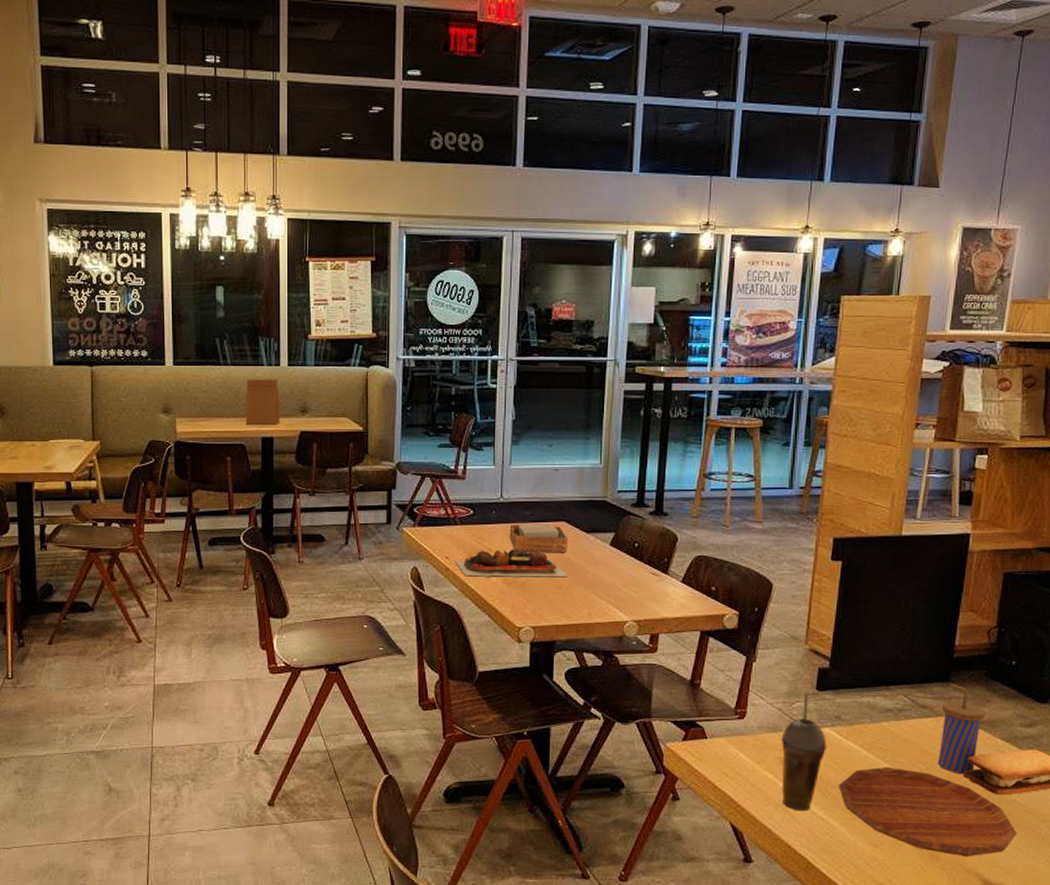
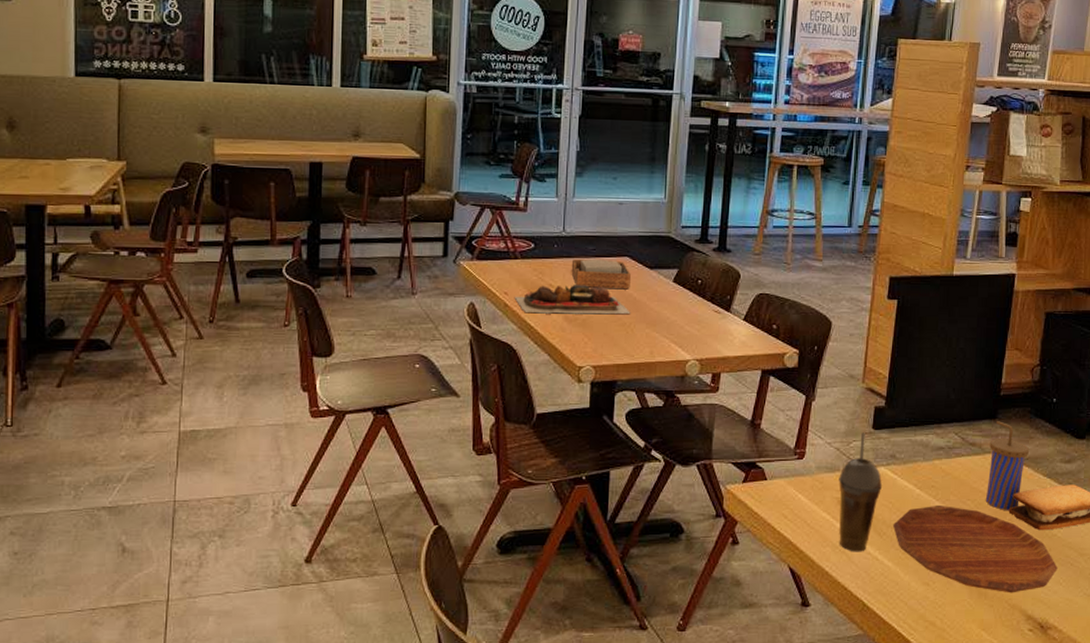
paper bag: present [245,379,280,426] -> none [292,99,331,150]

